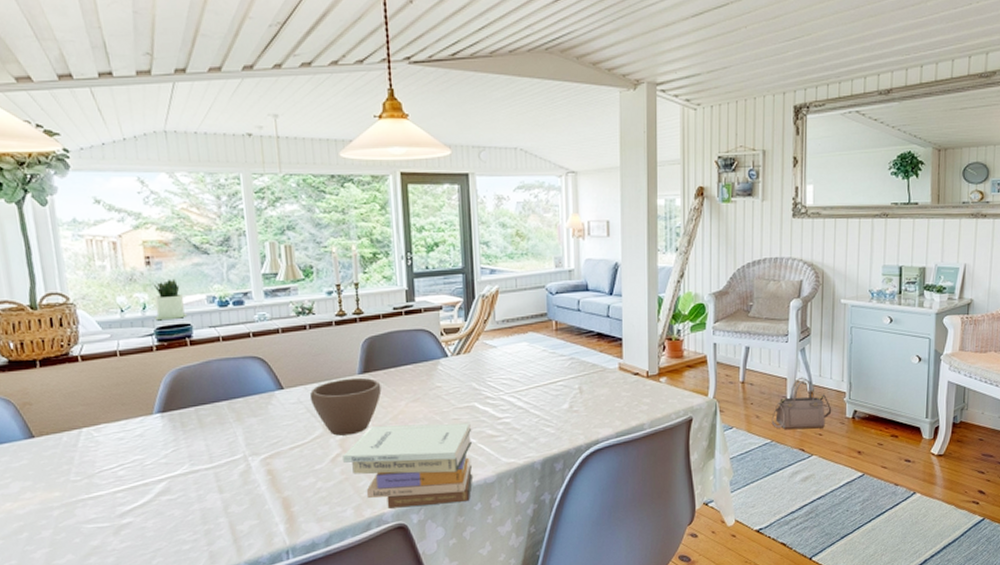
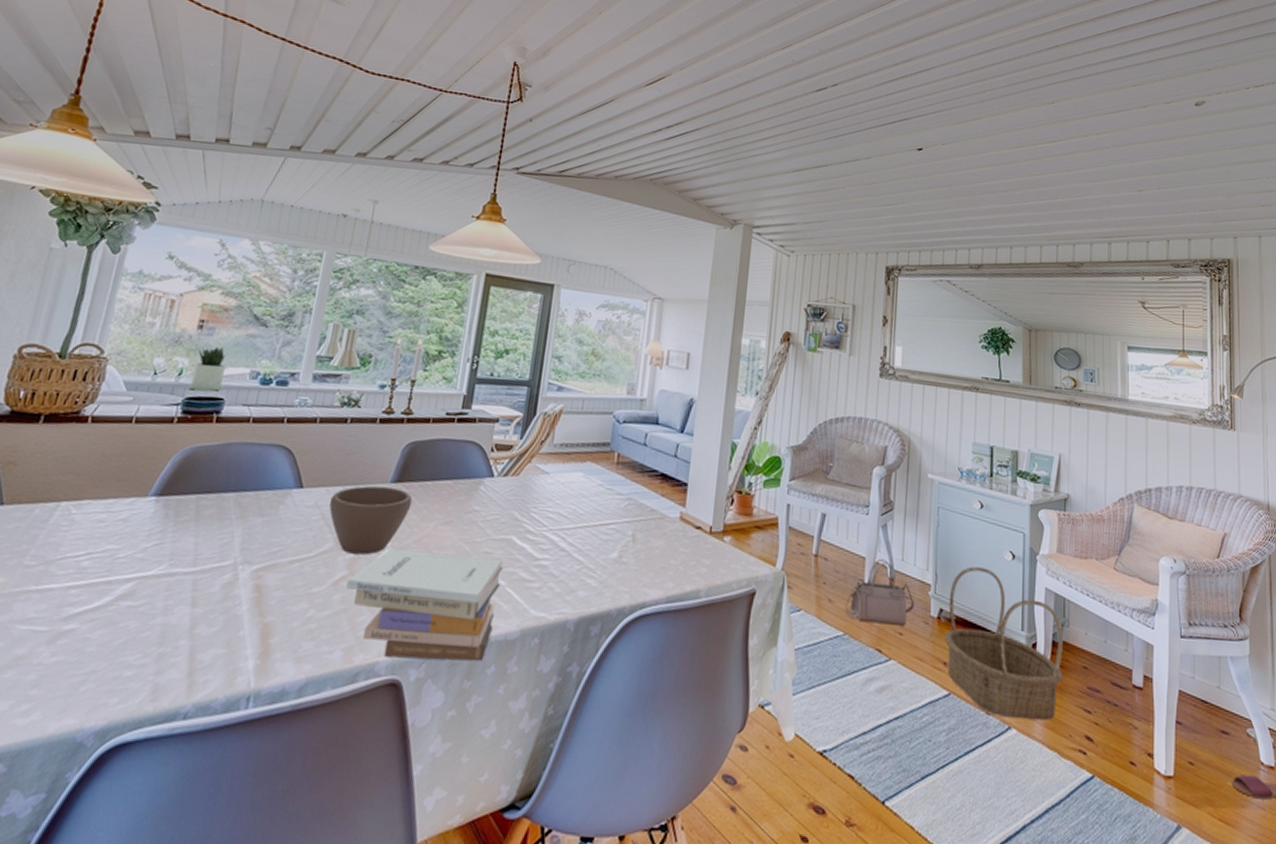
basket: none [858,372,963,486] -> present [944,567,1064,721]

